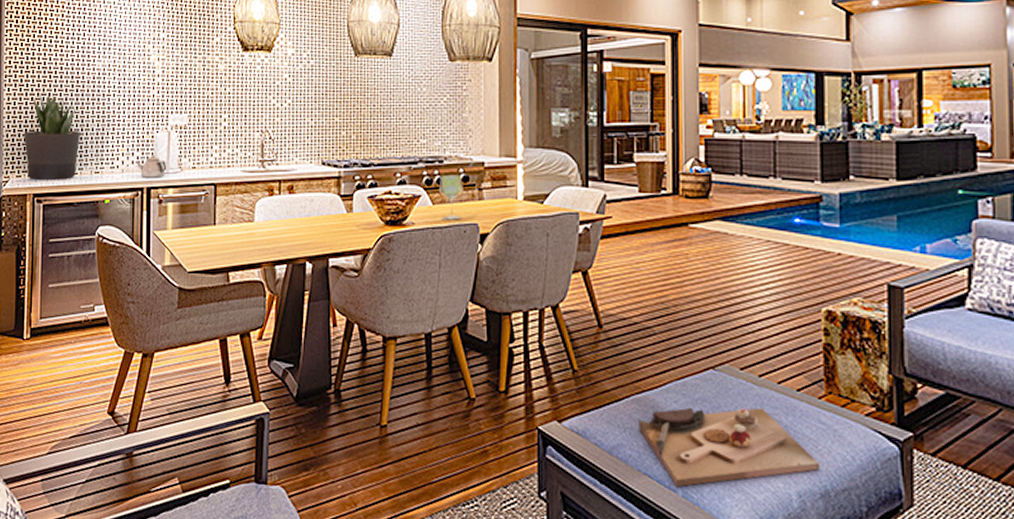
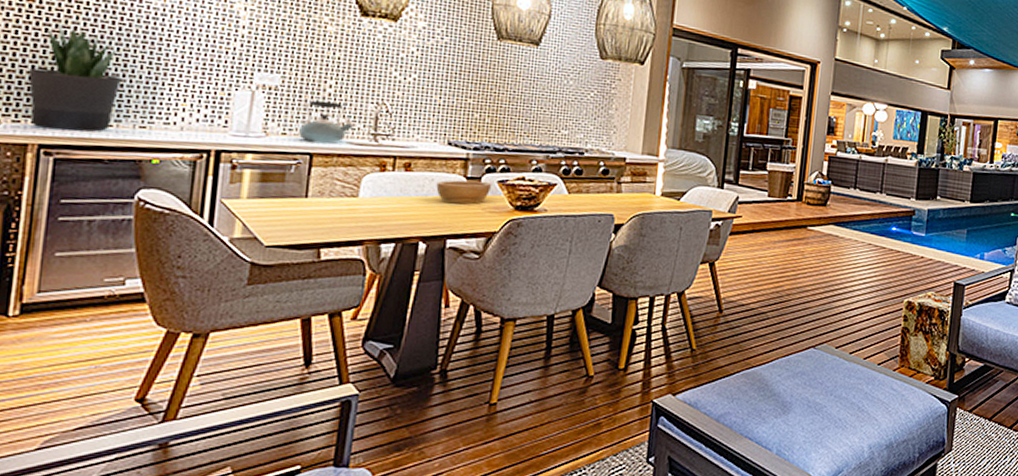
teapot: present [136,155,167,179] -> none [203,115,247,142]
kettle: none [205,134,246,174] -> present [299,100,355,144]
bowl: none [316,199,363,223] -> present [436,180,492,205]
wine glass: present [438,174,463,220] -> none [576,166,603,210]
decorative tray: present [639,407,820,488] -> none [745,379,889,447]

